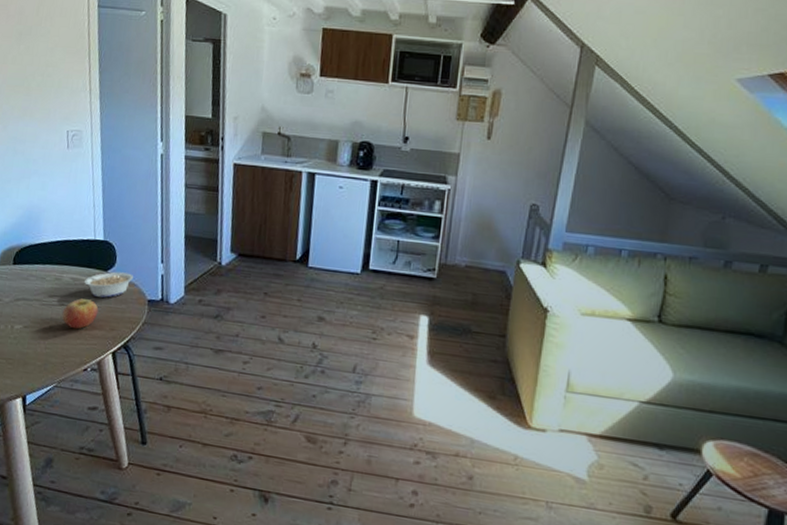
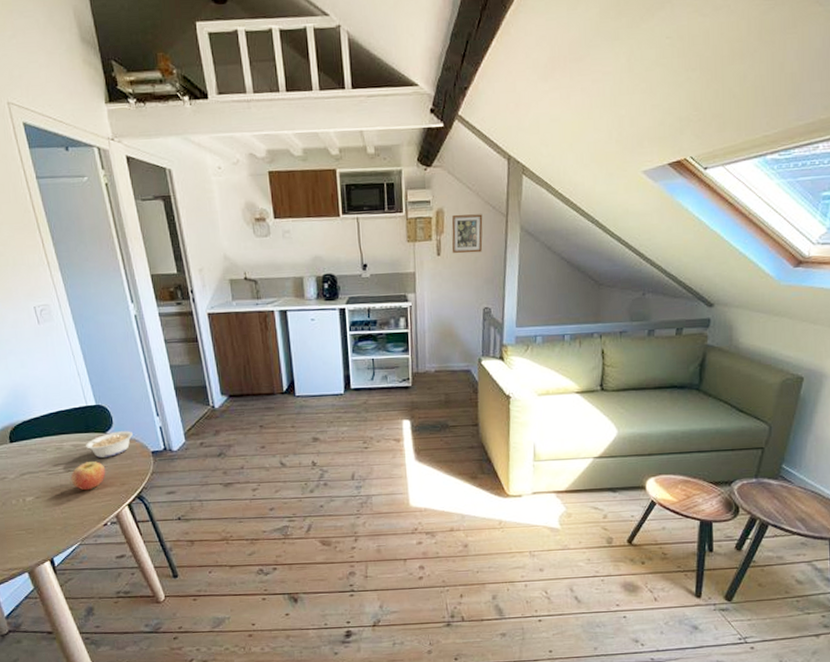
picture frame: none [504,98,544,143] -> present [451,214,483,254]

